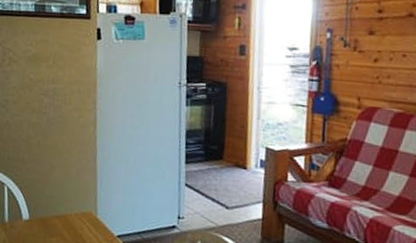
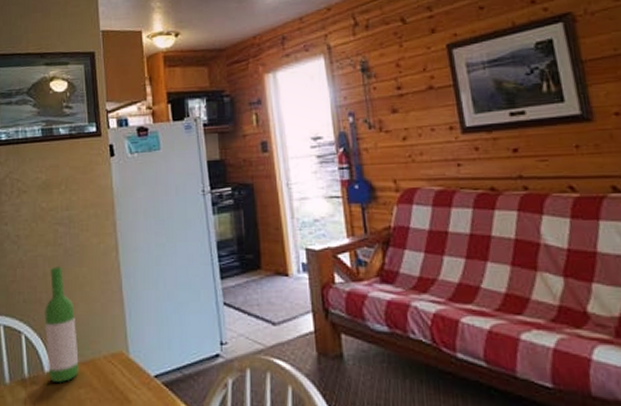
wine bottle: none [25,132,54,231] -> present [44,266,79,384]

